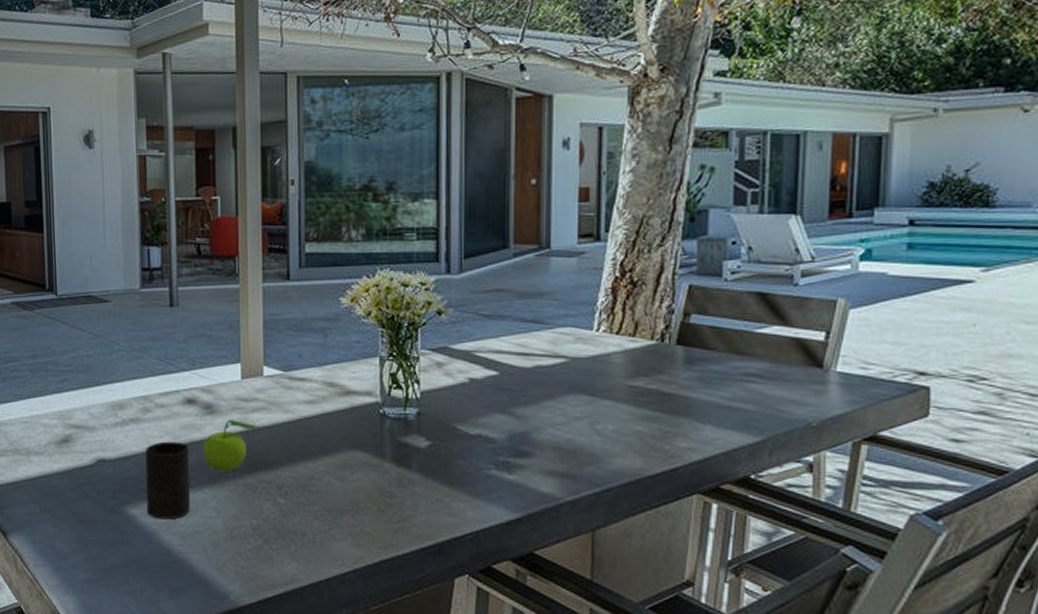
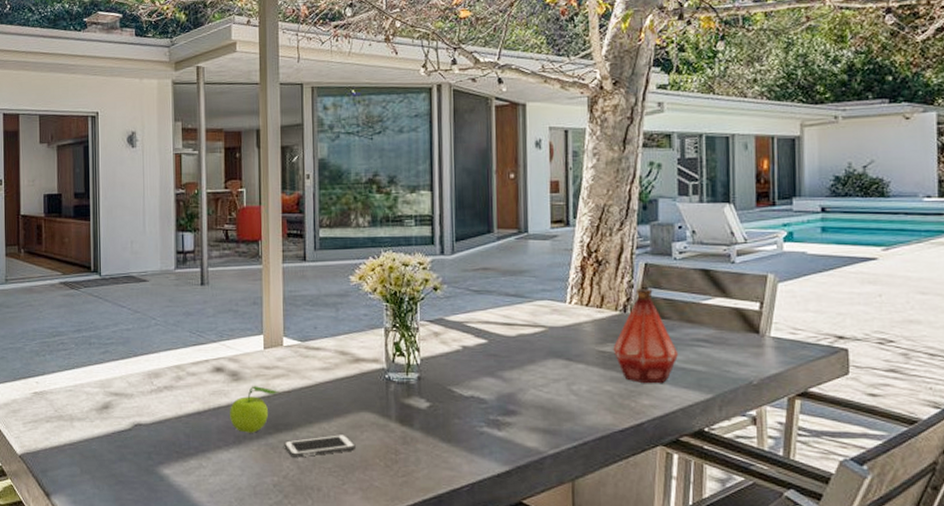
cup: present [145,441,190,520] -> none [178,406,218,479]
cell phone: none [264,475,345,499] -> present [284,434,356,458]
bottle: none [646,315,725,424] -> present [613,289,679,384]

